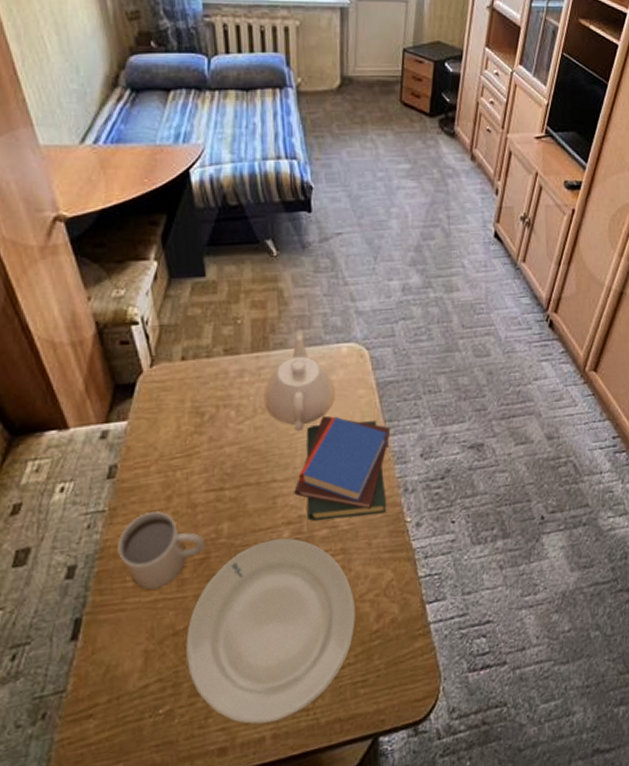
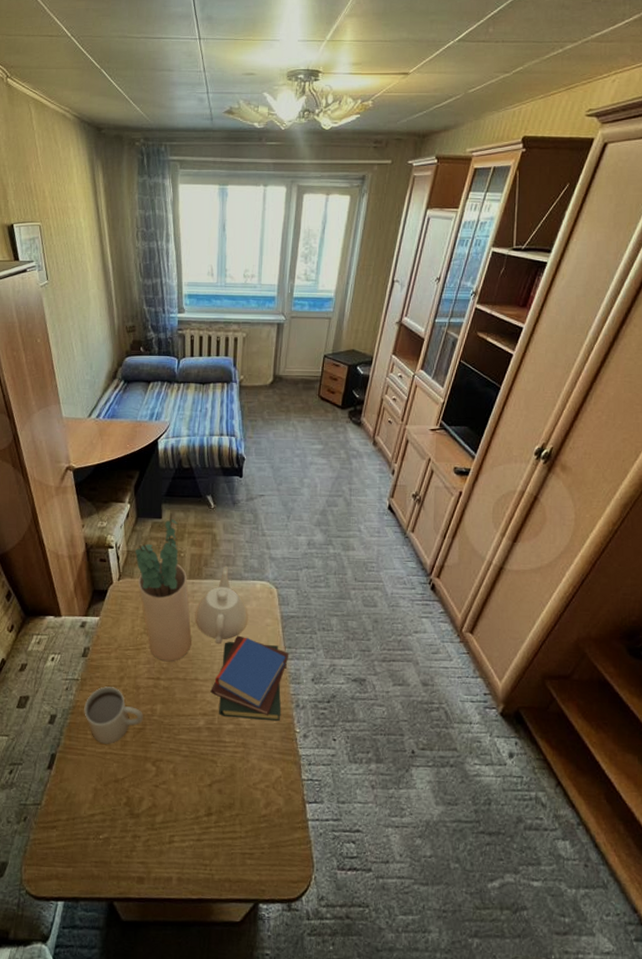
vase: none [171,268,263,466] -> present [135,513,192,662]
plate: present [186,537,356,725] -> none [122,724,249,868]

